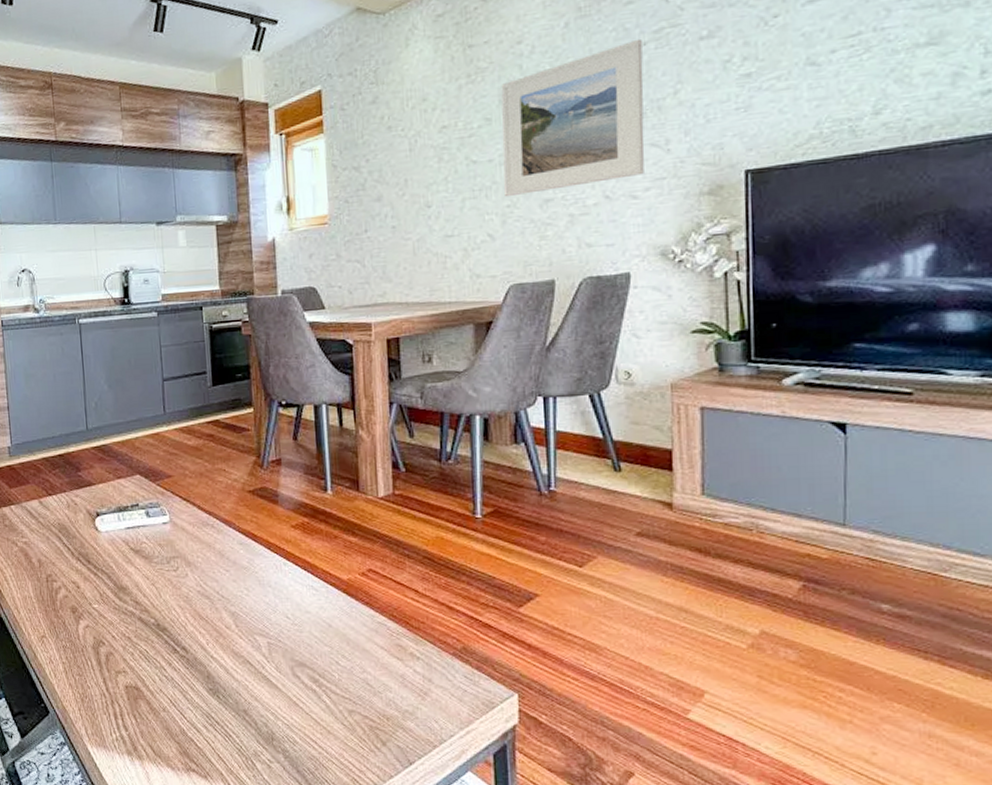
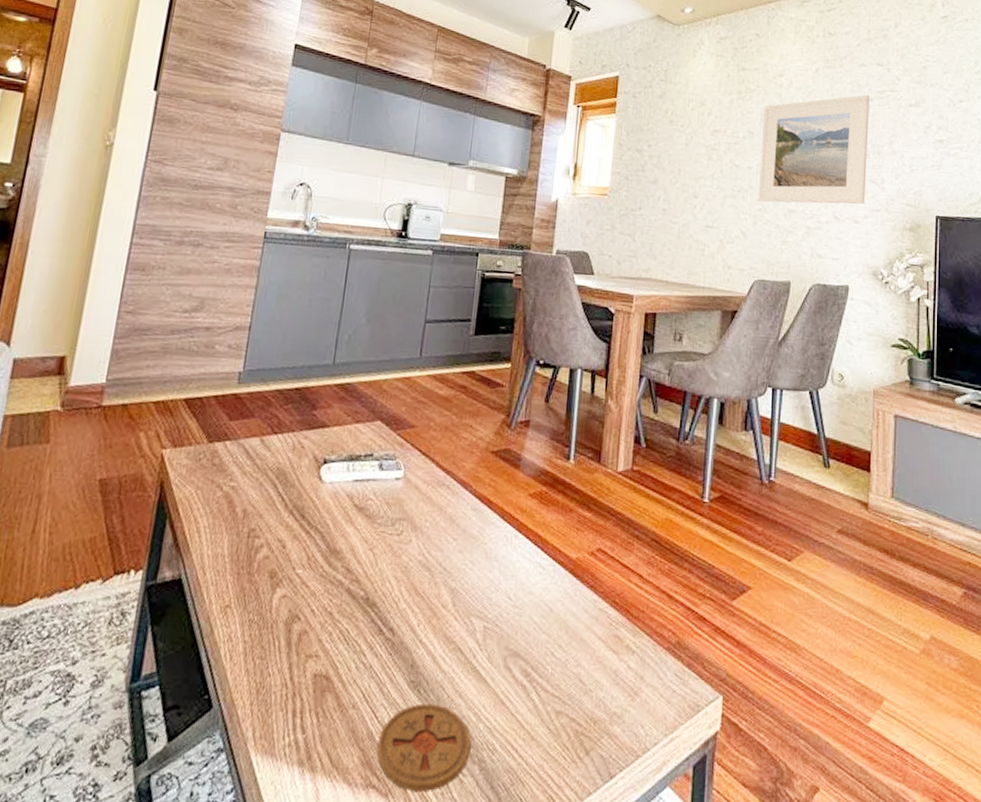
coaster: none [190,706,274,774] -> present [376,703,471,791]

